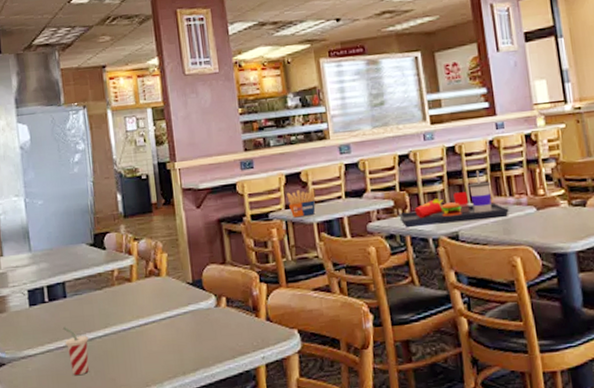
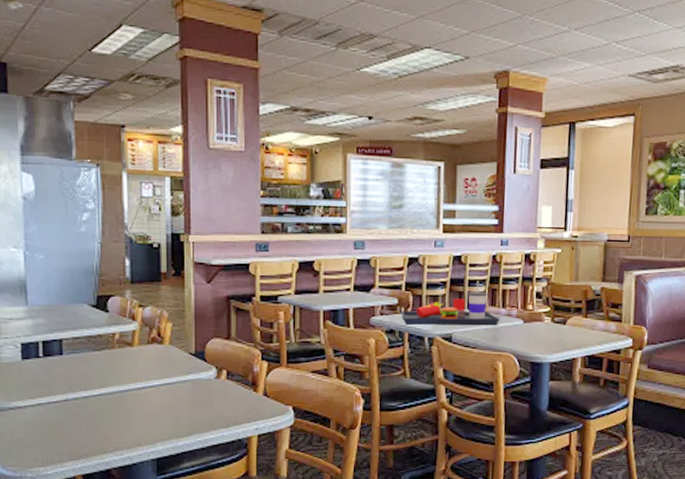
beverage cup: present [62,327,89,376] -> none [56,383,84,430]
french fries: present [286,188,316,218] -> none [298,278,326,304]

